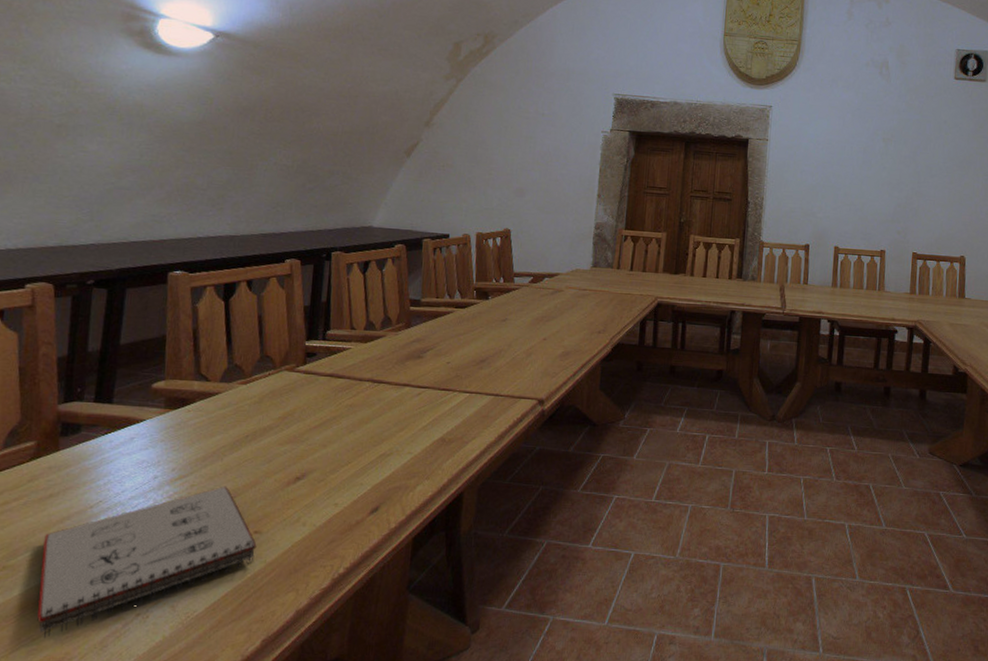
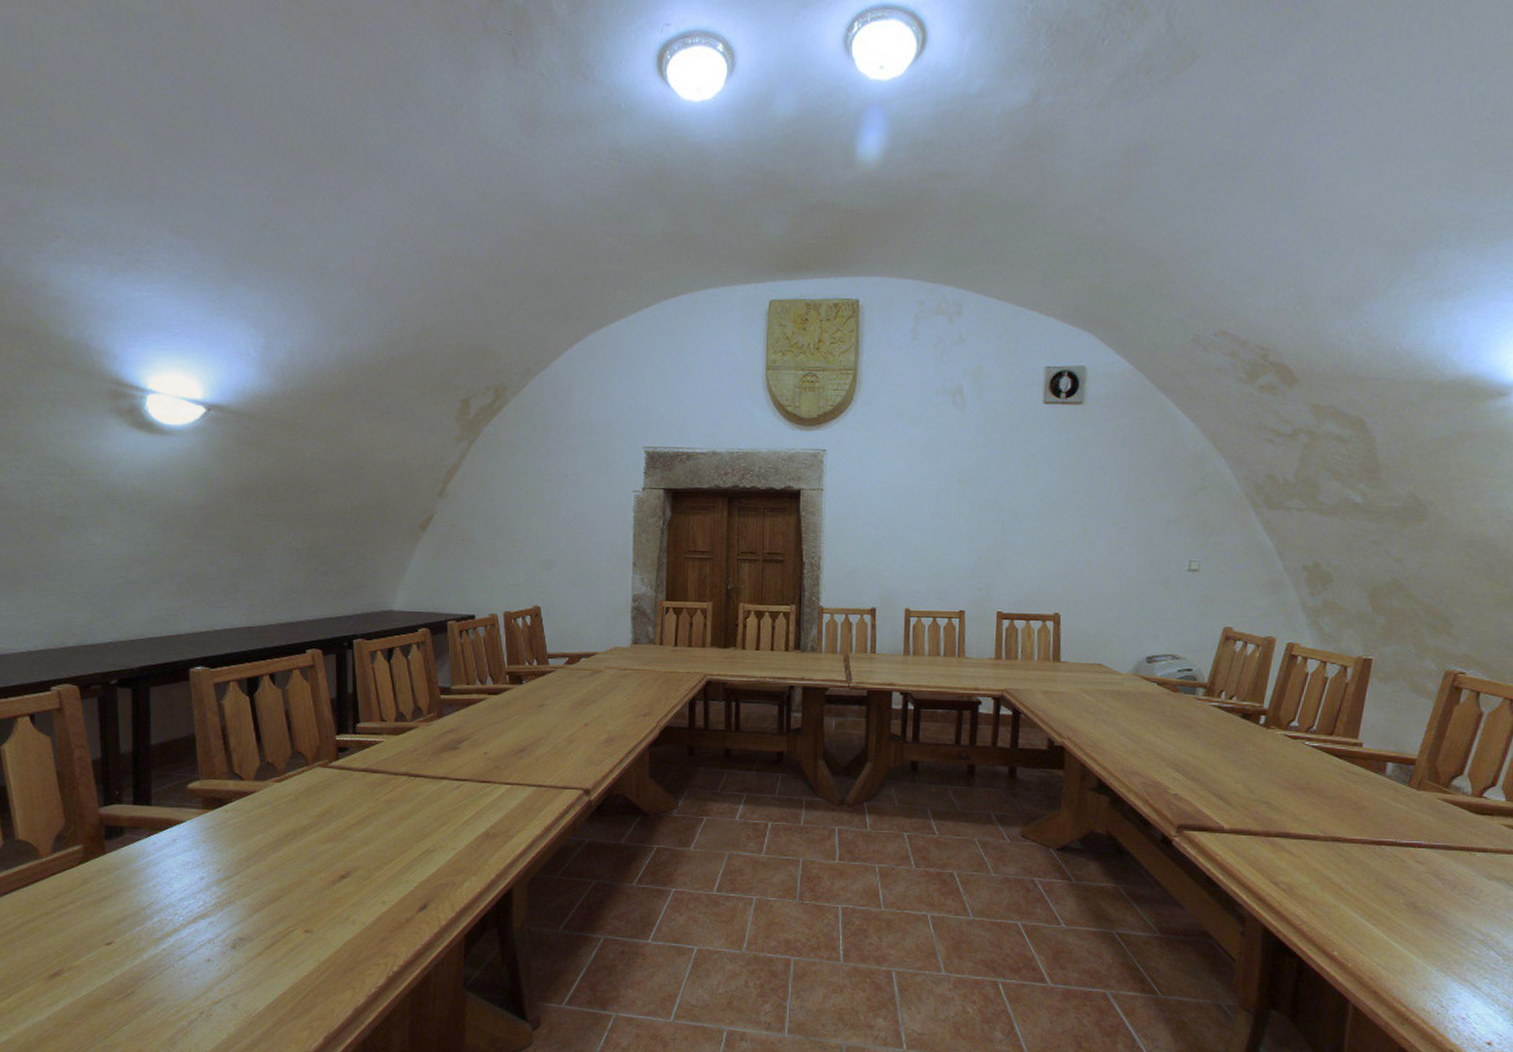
notepad: present [37,486,257,638] -> none [103,885,309,1035]

